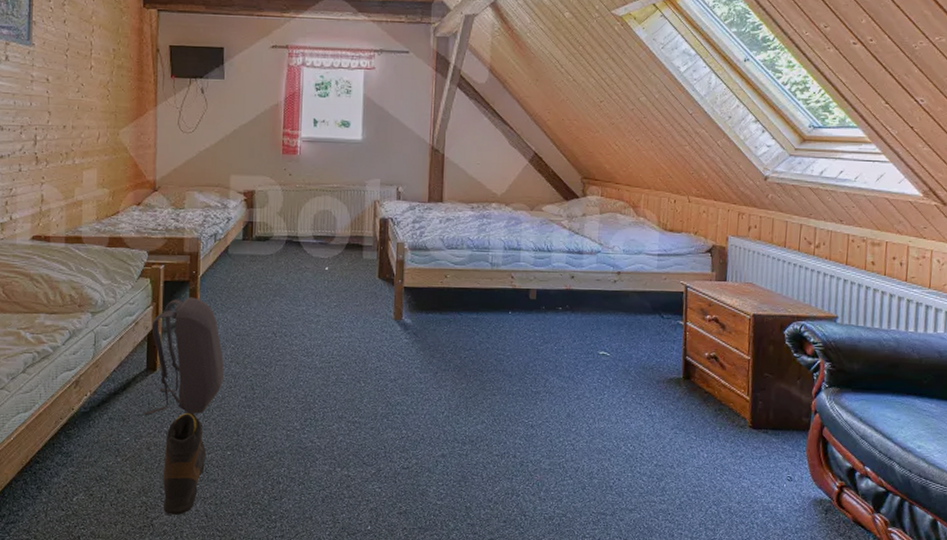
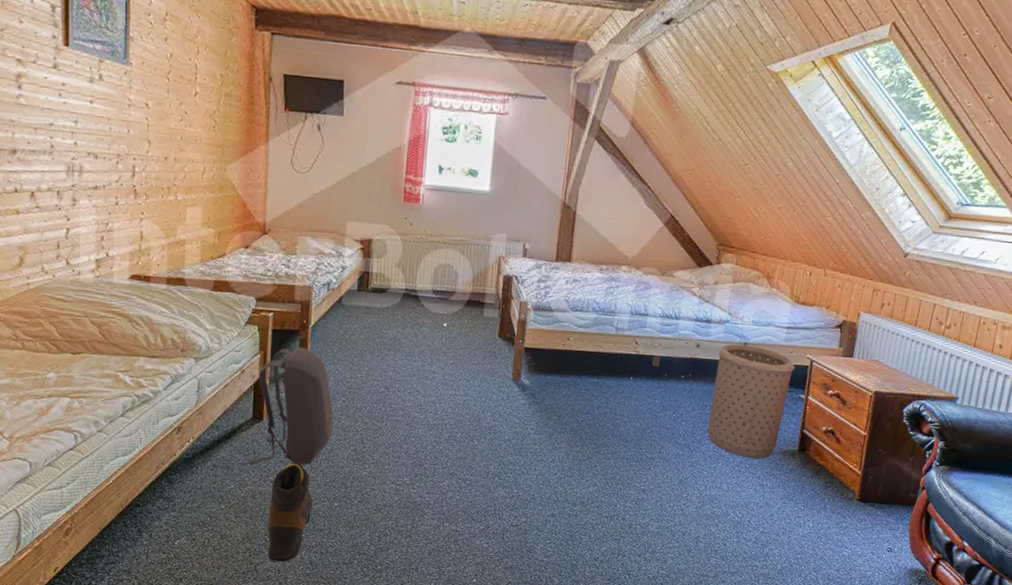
laundry basket: none [589,273,670,388] -> present [707,344,795,459]

